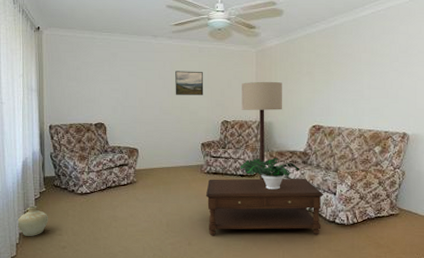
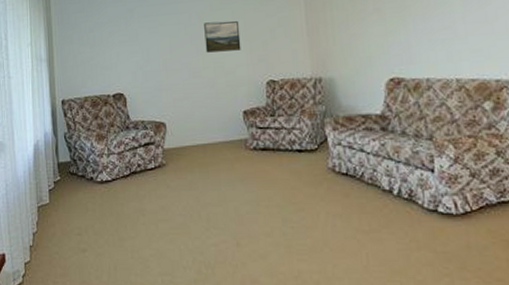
ceramic jug: present [16,206,48,236] -> none [29,199,65,237]
coffee table: present [206,178,324,236] -> none [254,150,419,234]
potted plant: present [240,157,299,190] -> none [296,124,378,168]
floor lamp: present [241,81,282,180] -> none [288,25,345,155]

